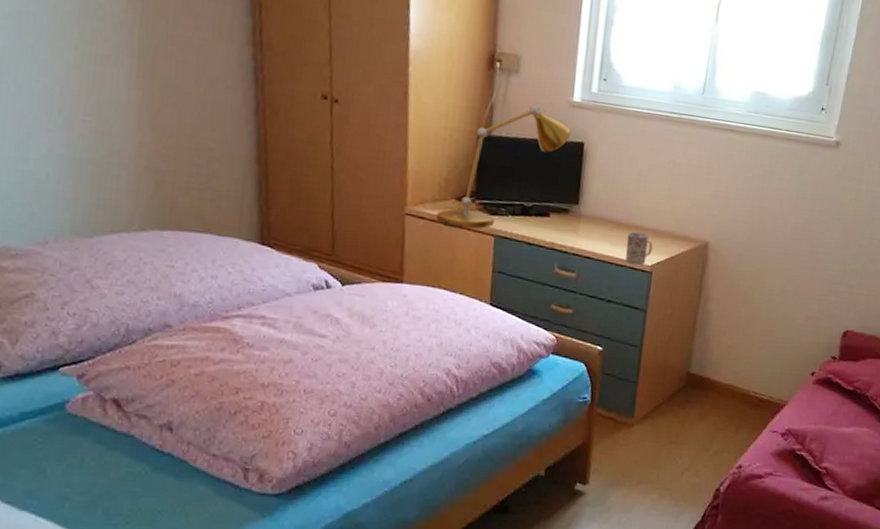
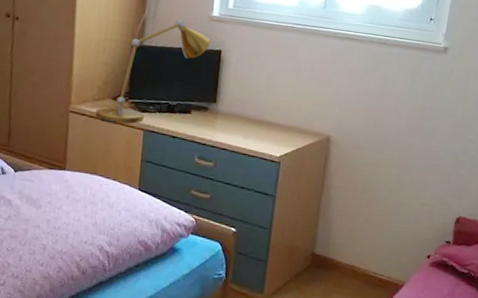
mug: present [625,231,653,266] -> none [257,126,281,157]

